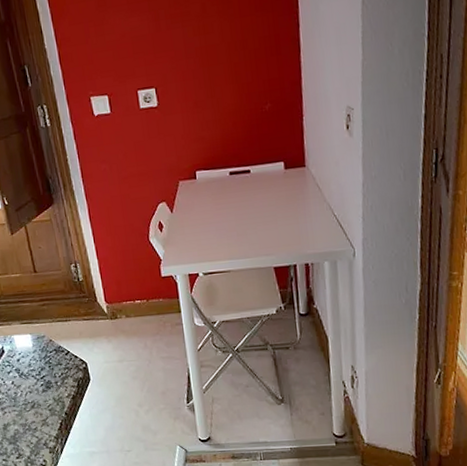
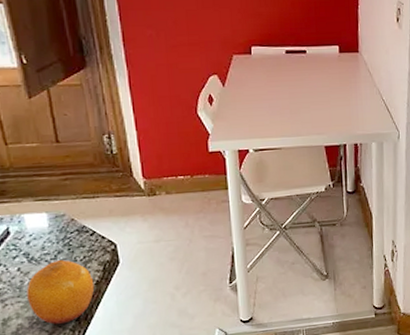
fruit: none [19,376,72,433] -> present [26,260,95,325]

